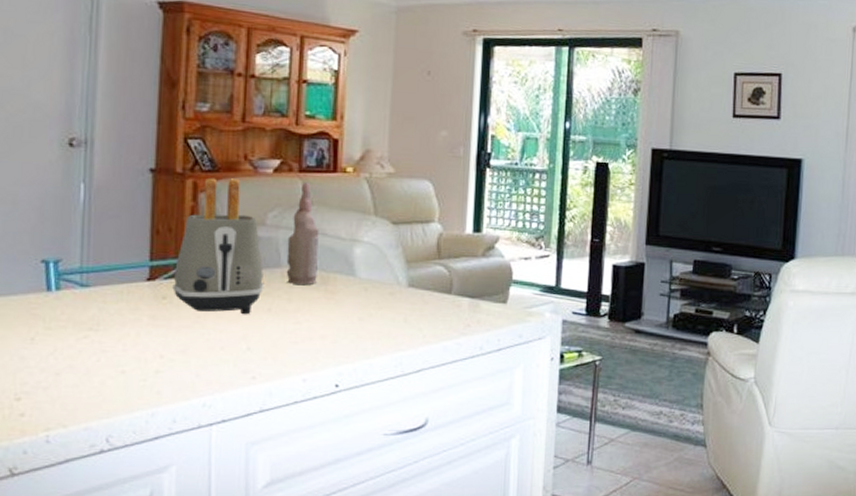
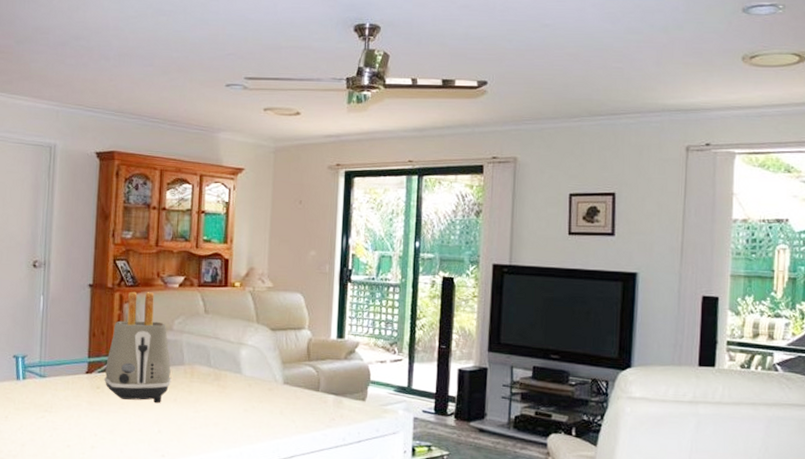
bottle: present [286,182,319,286] -> none [188,295,214,381]

